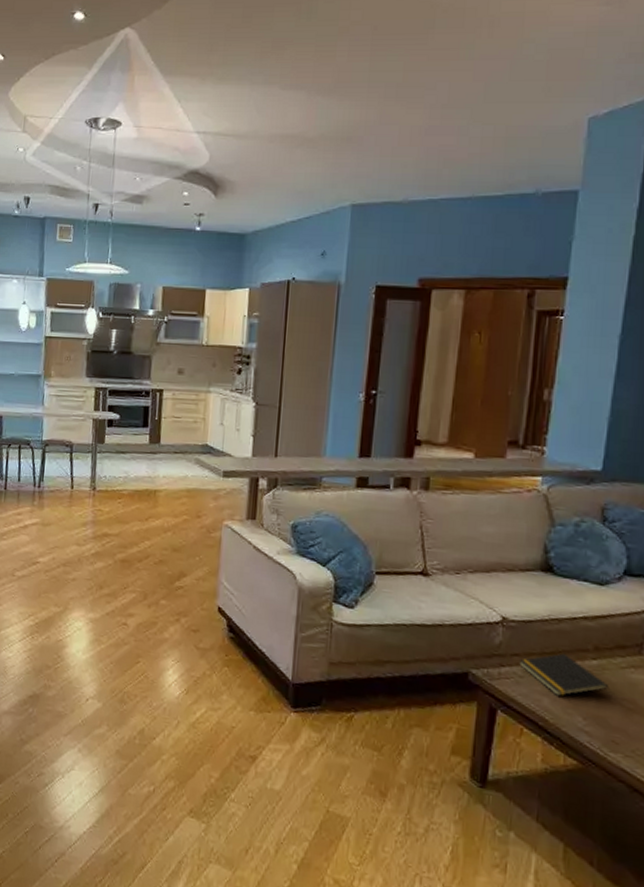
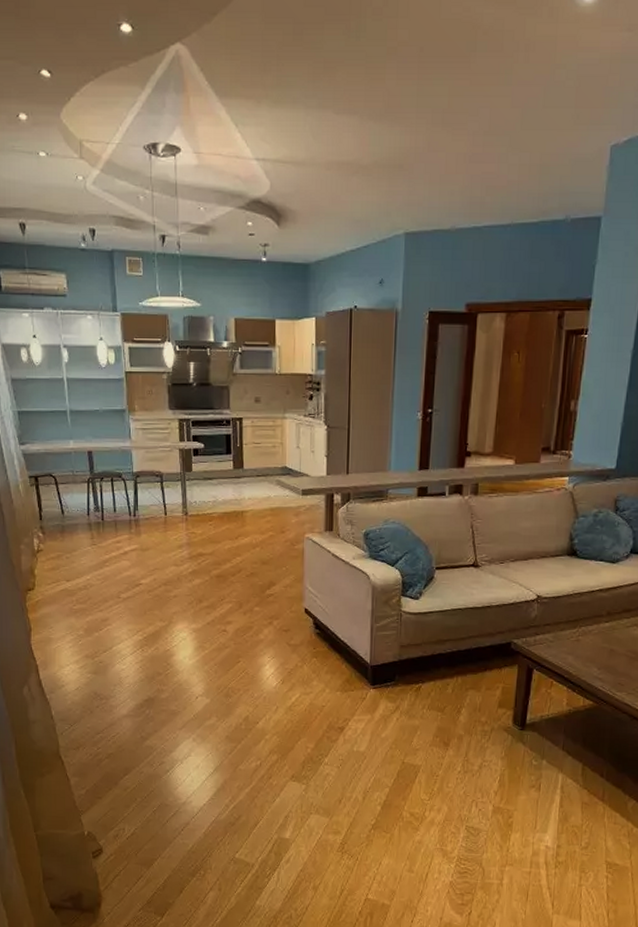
notepad: present [519,653,608,696] -> none [550,620,617,653]

